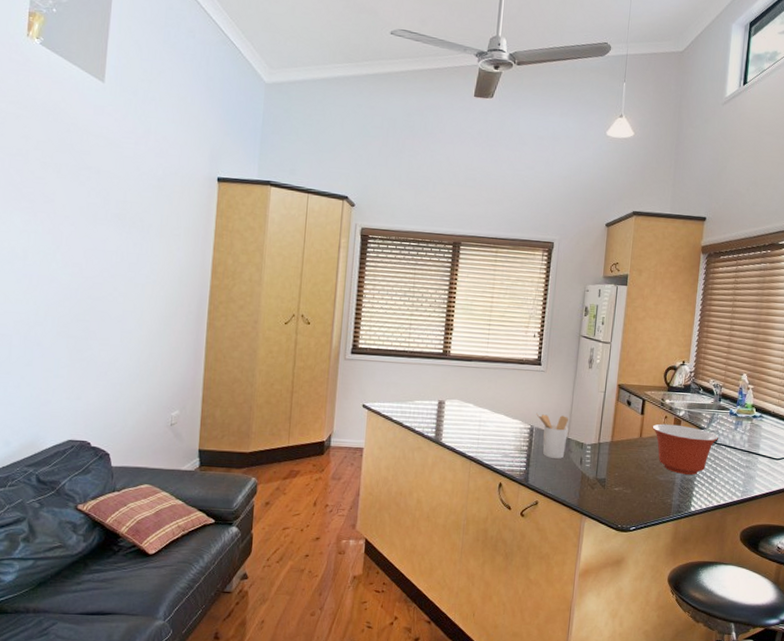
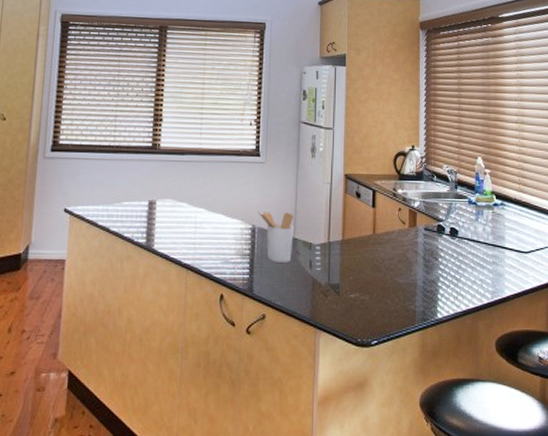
mixing bowl: present [652,423,718,475] -> none [386,217,459,275]

